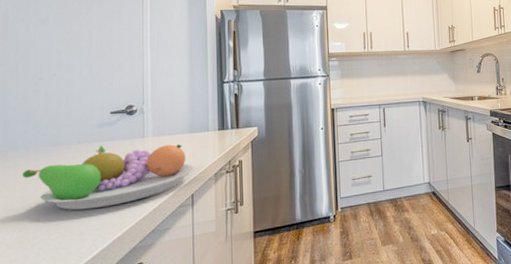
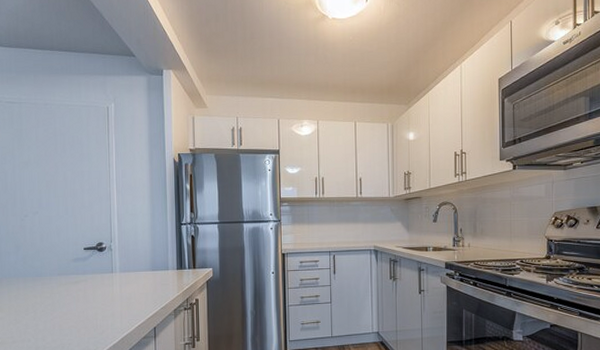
fruit bowl: present [23,144,194,210] -> none [15,277,156,334]

